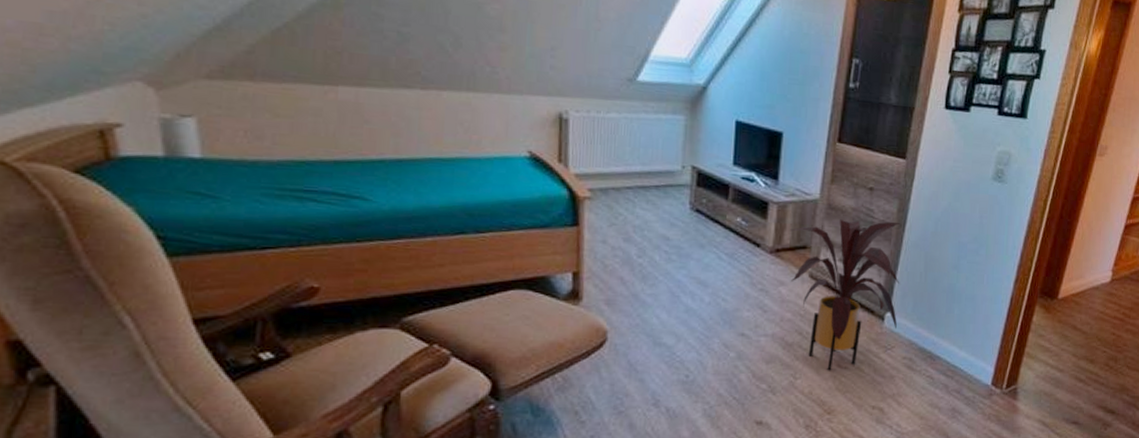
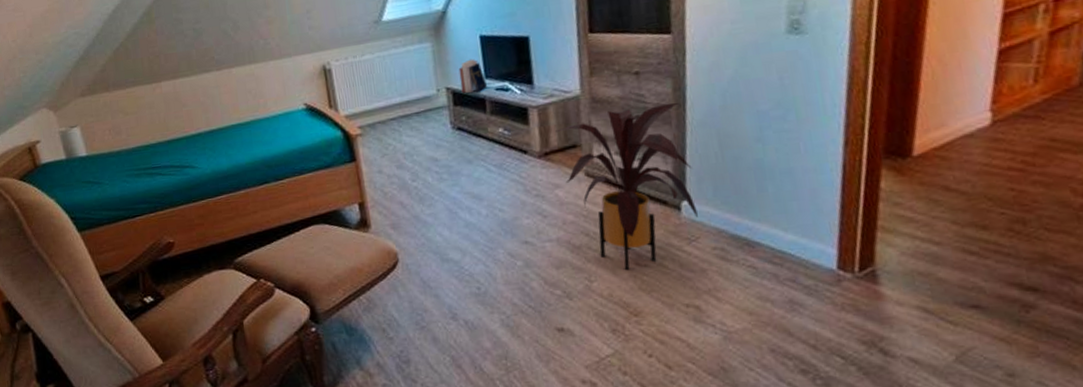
books: none [707,142,735,178] -> present [458,58,488,93]

